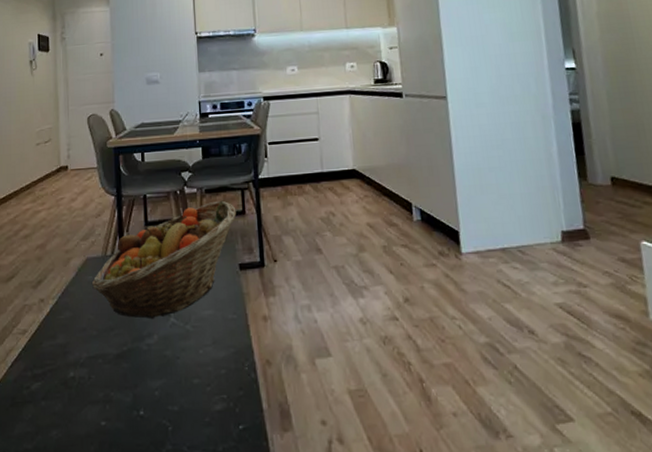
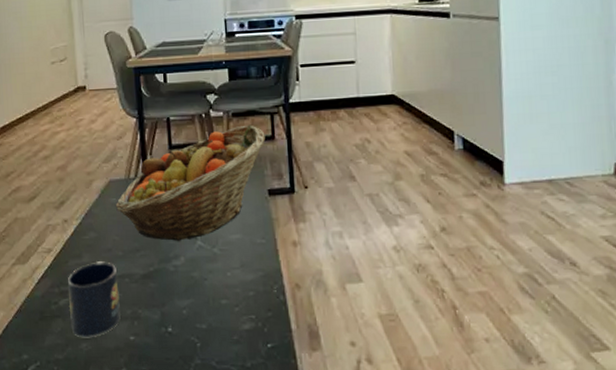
mug: none [40,342,93,425] -> present [67,261,121,338]

